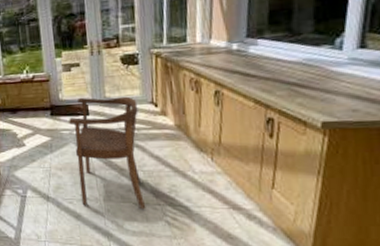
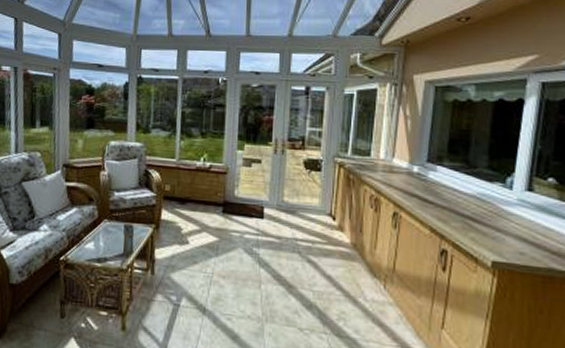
armchair: present [69,96,146,210] -> none [241,197,315,337]

